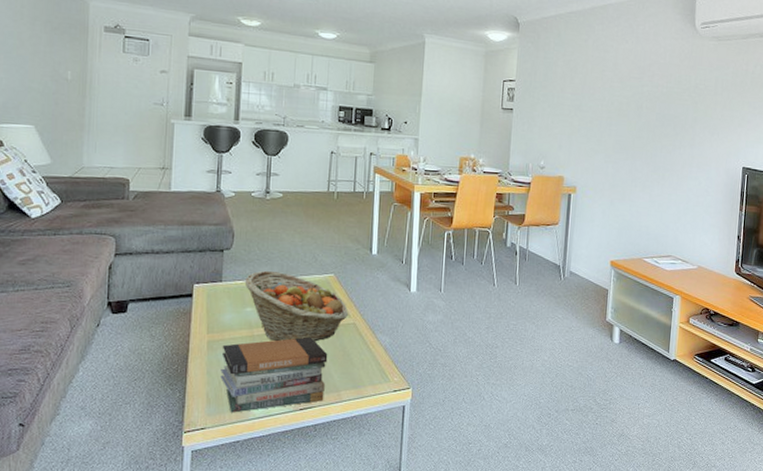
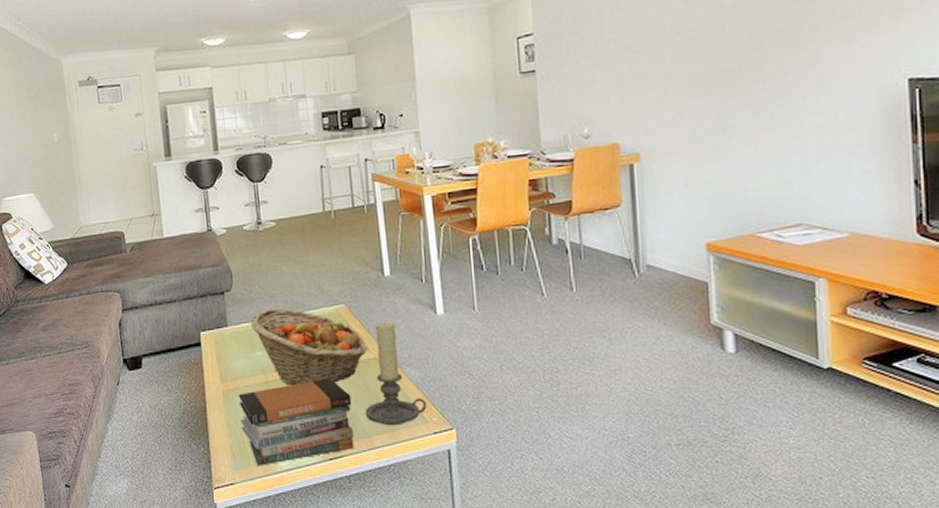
candle holder: none [338,293,392,383] -> present [365,322,427,426]

